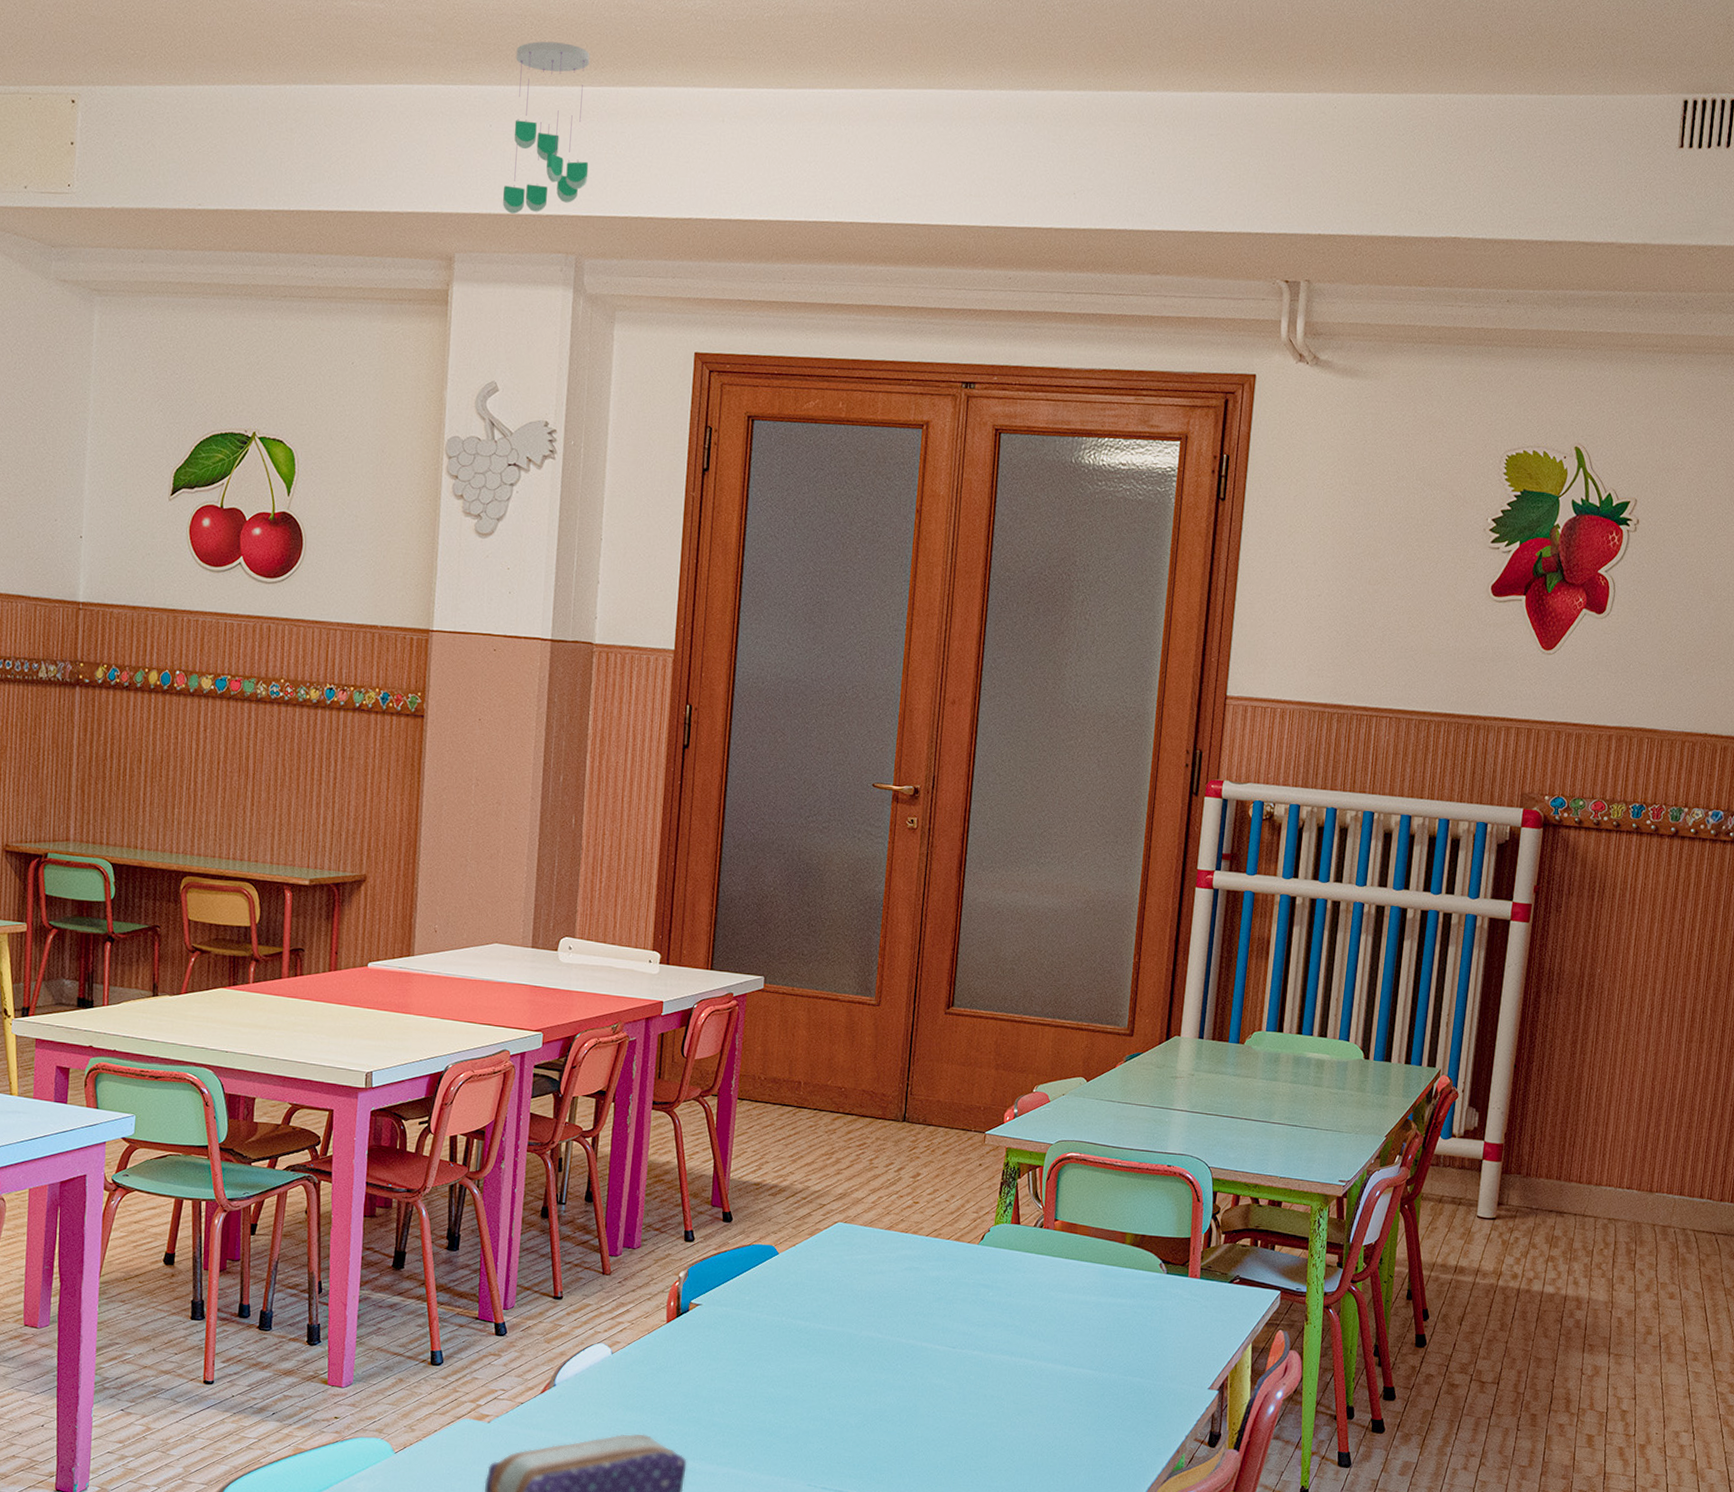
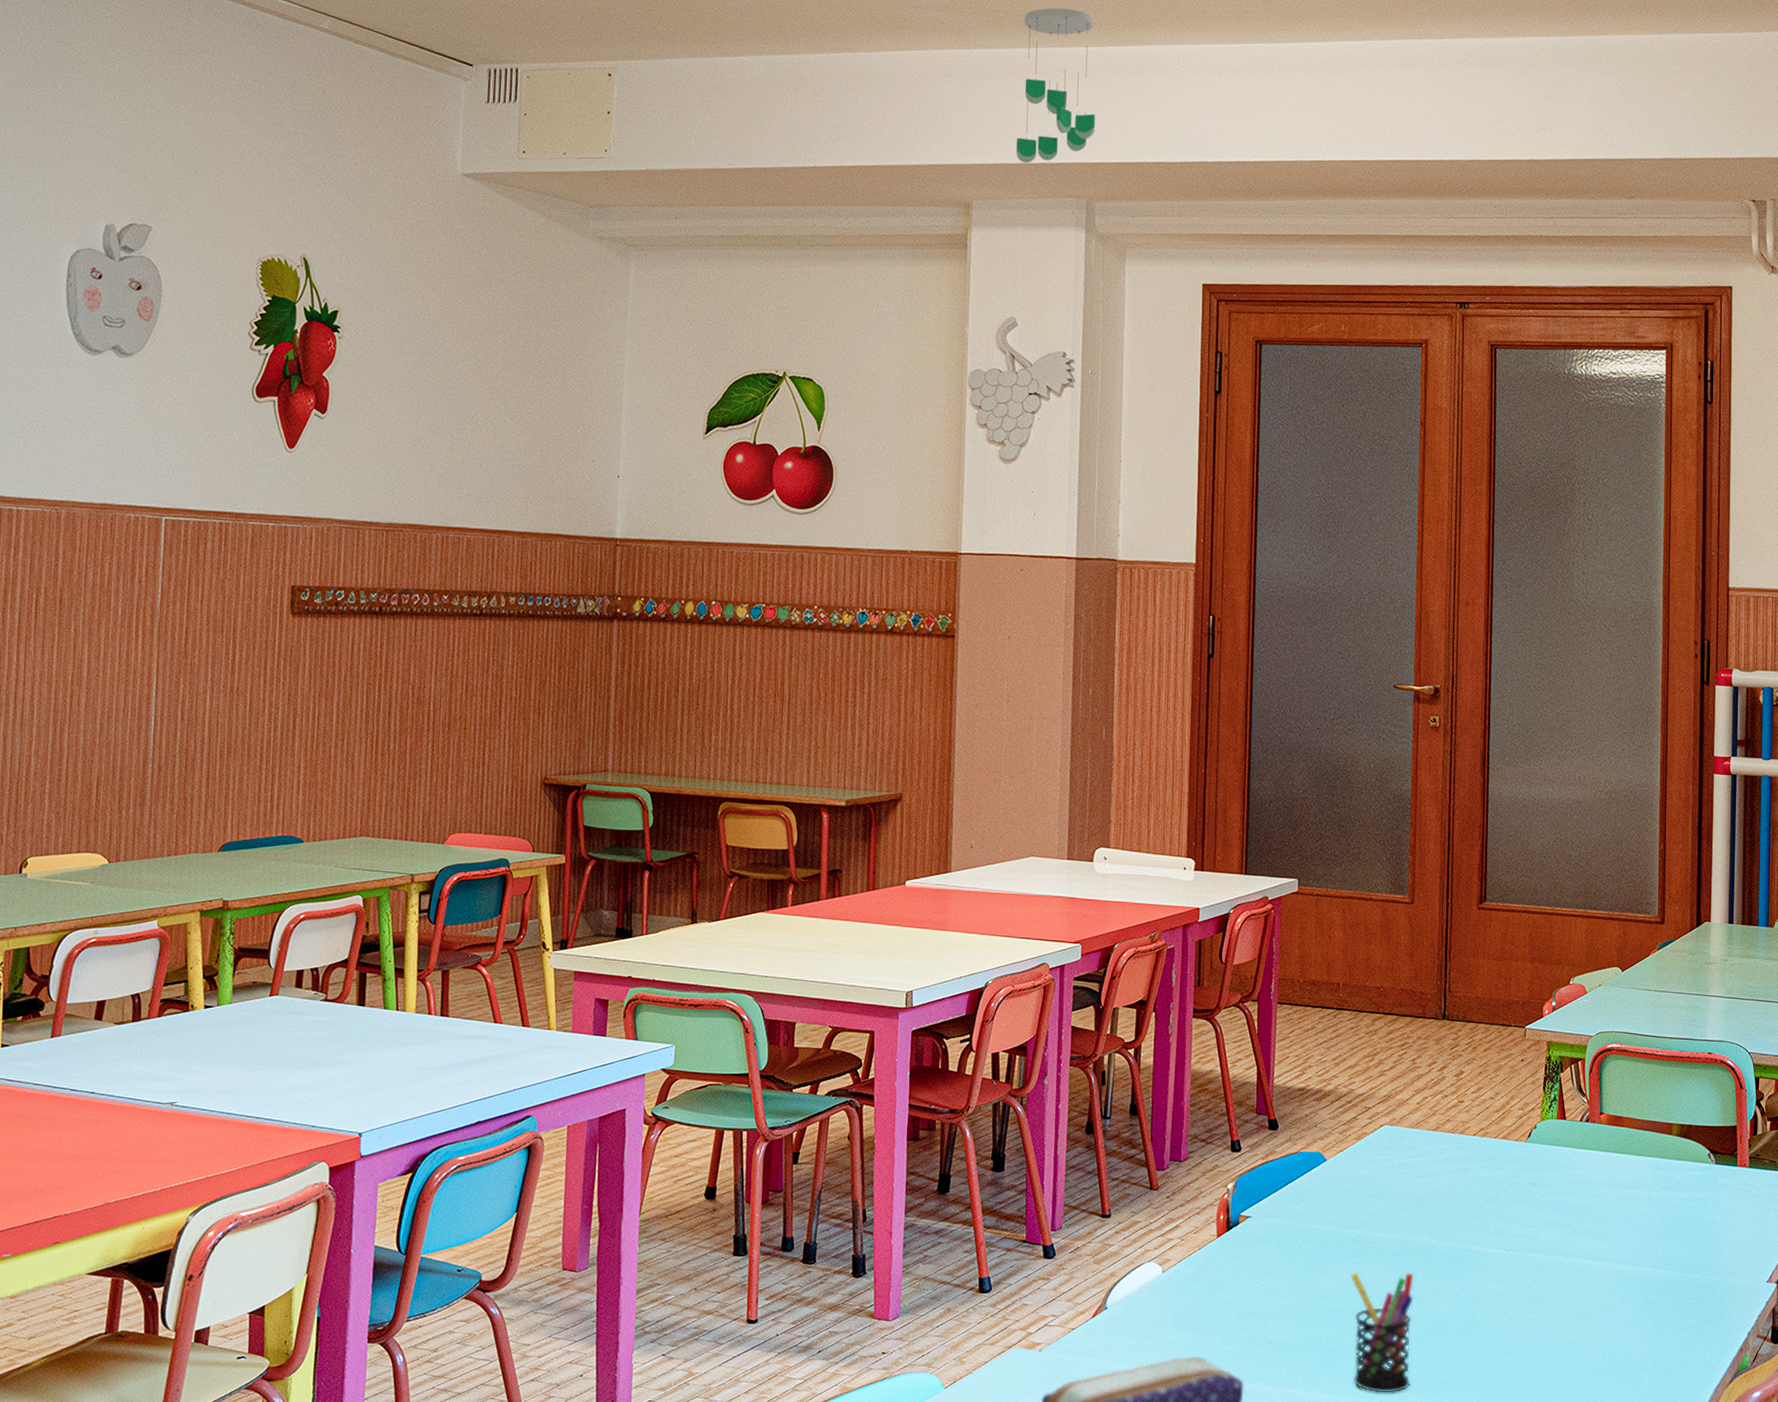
pen holder: none [794,1361,859,1477] -> present [1350,1271,1414,1393]

